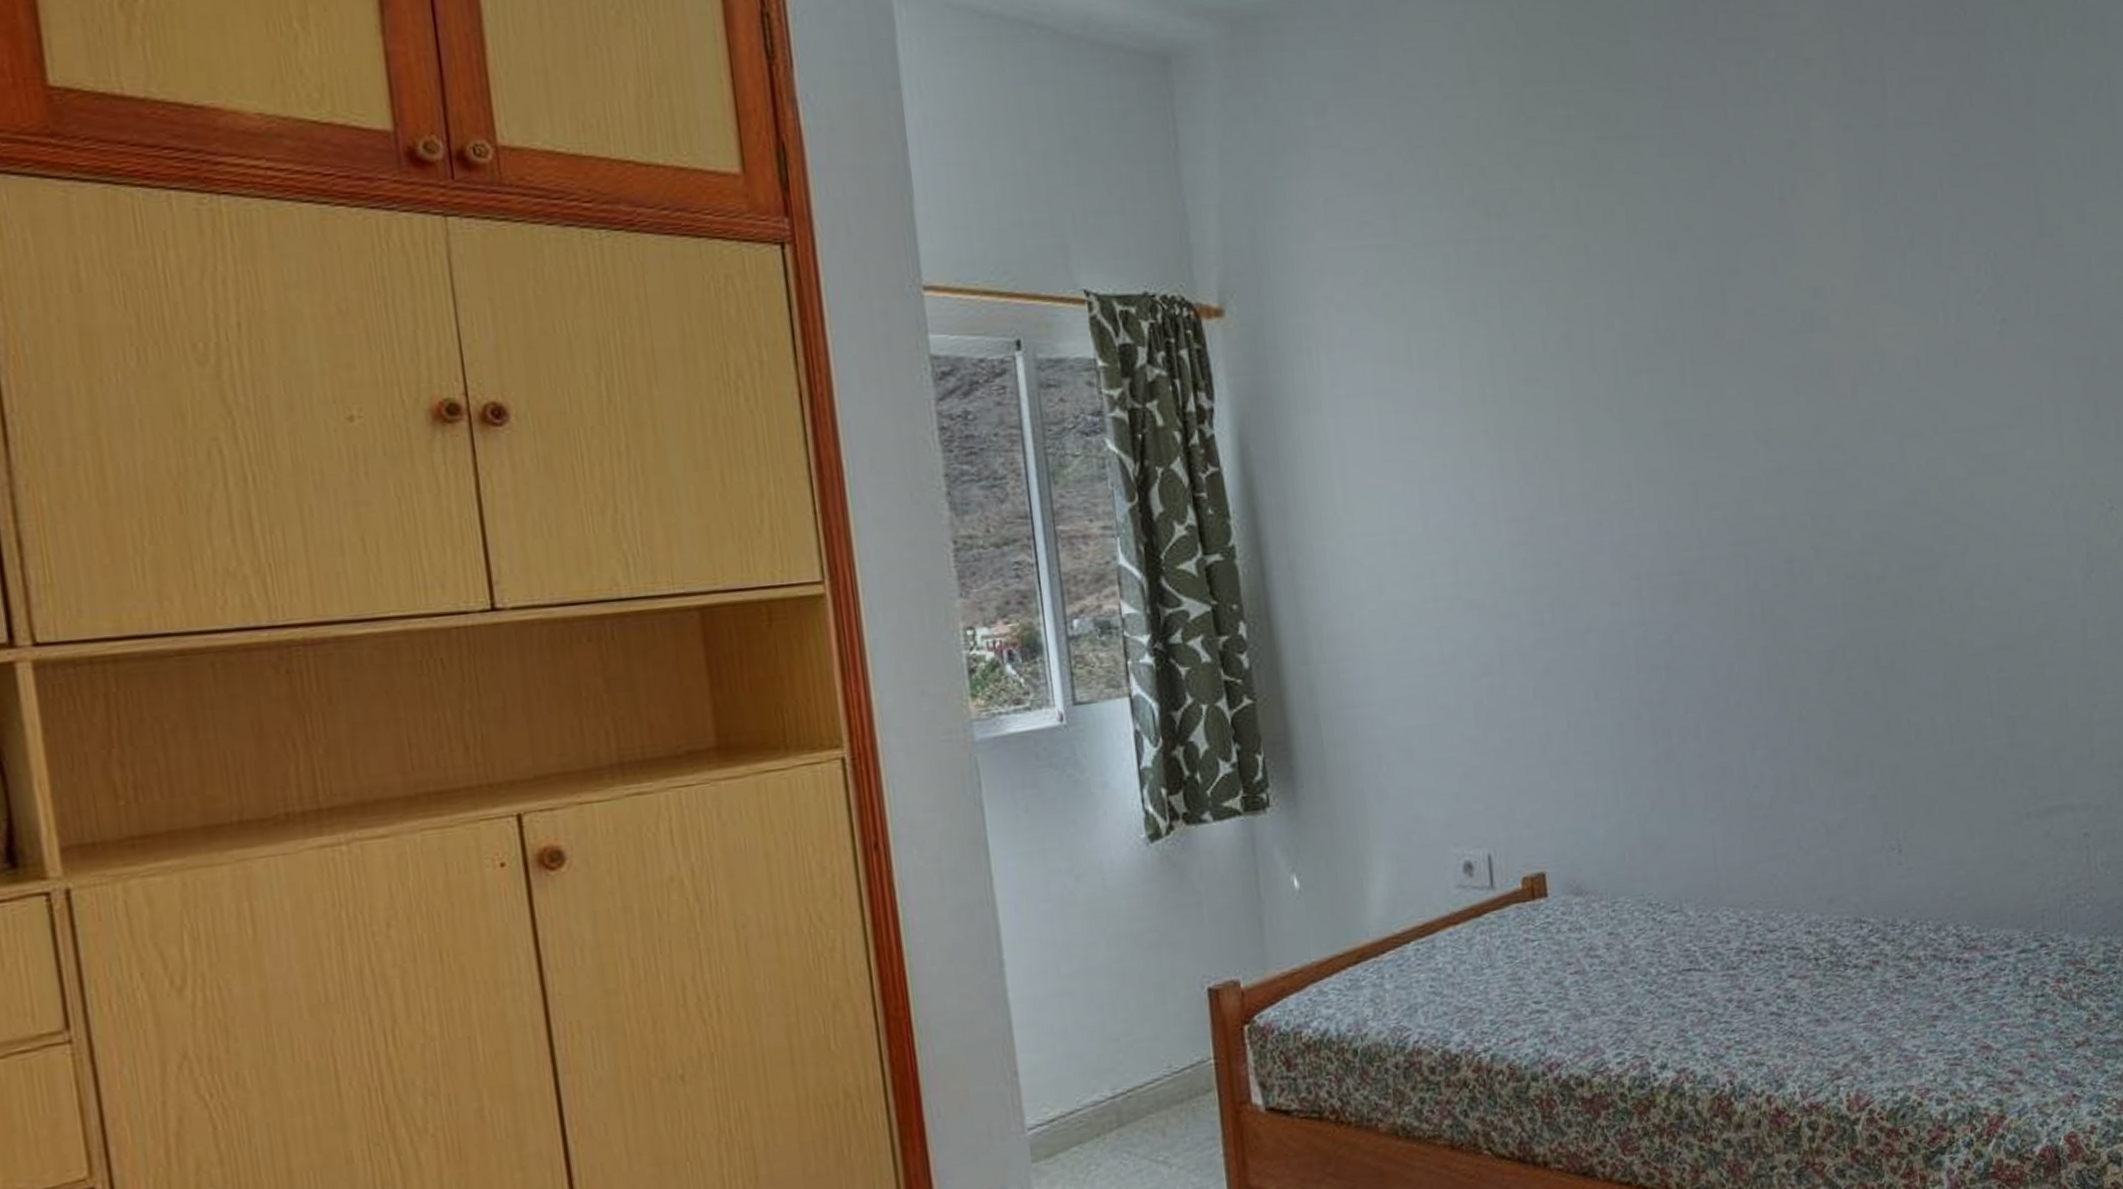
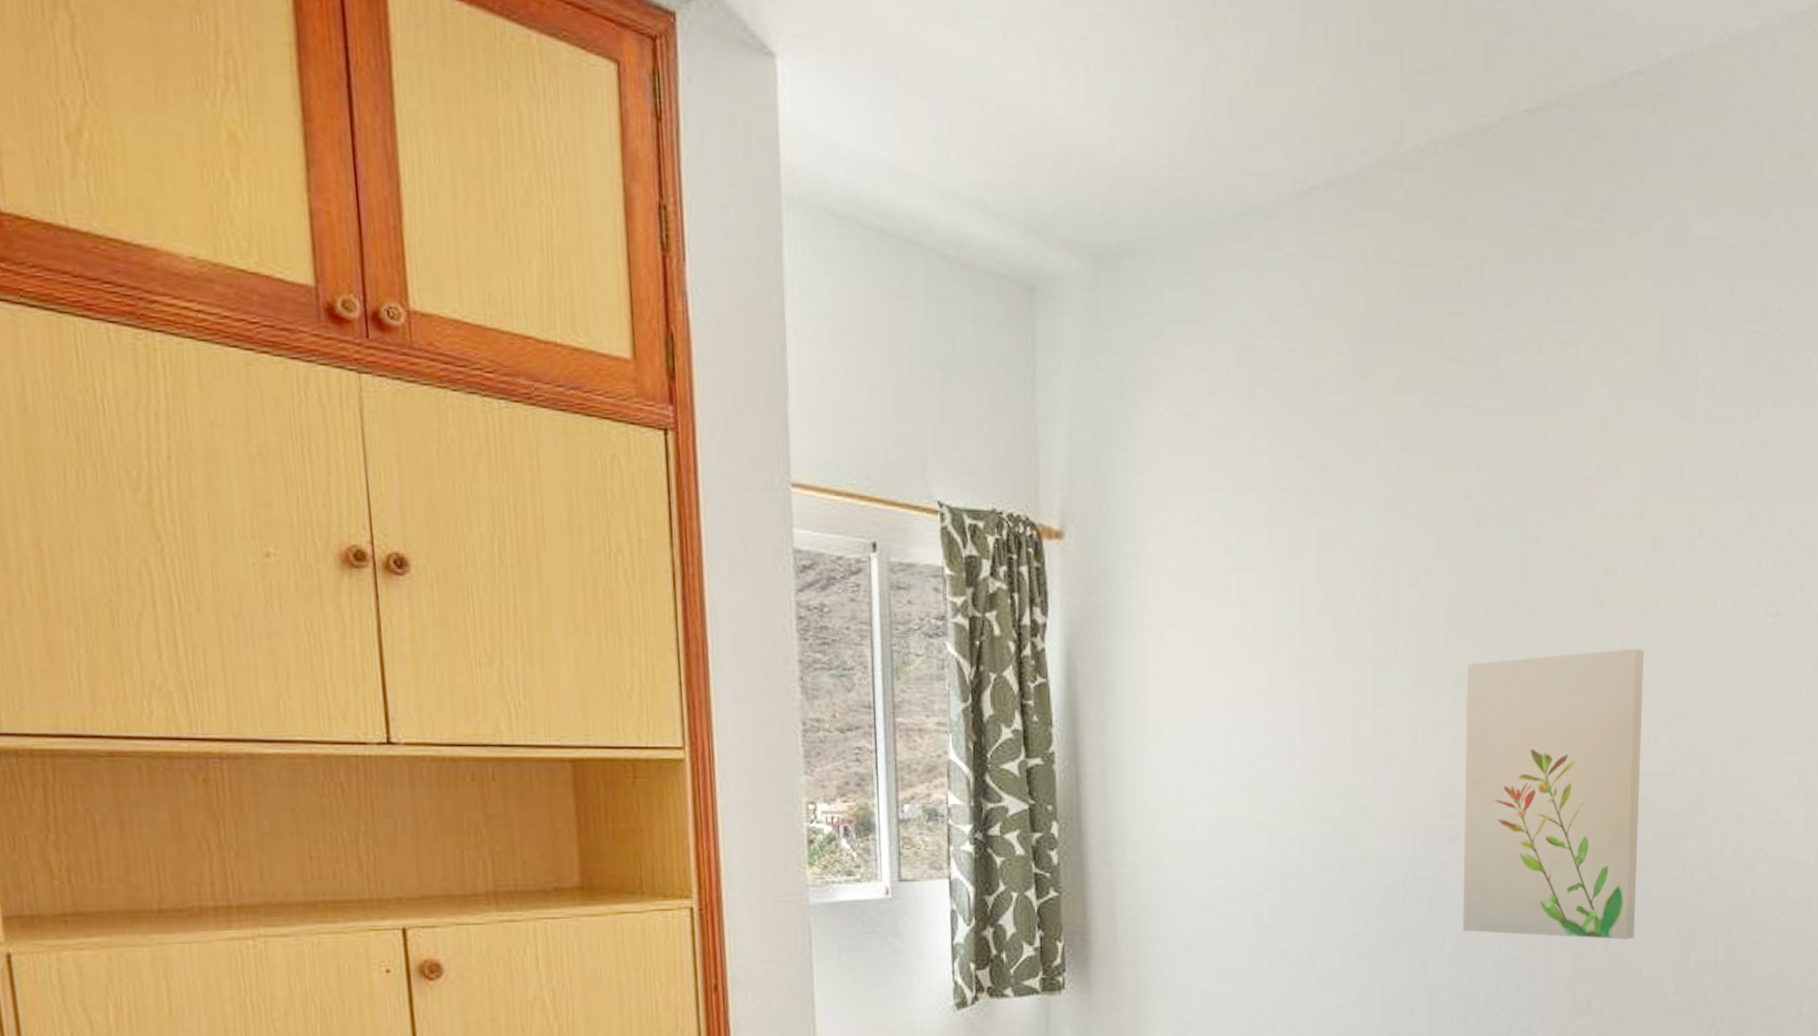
wall art: none [1677,371,1898,697] -> present [1463,649,1644,940]

